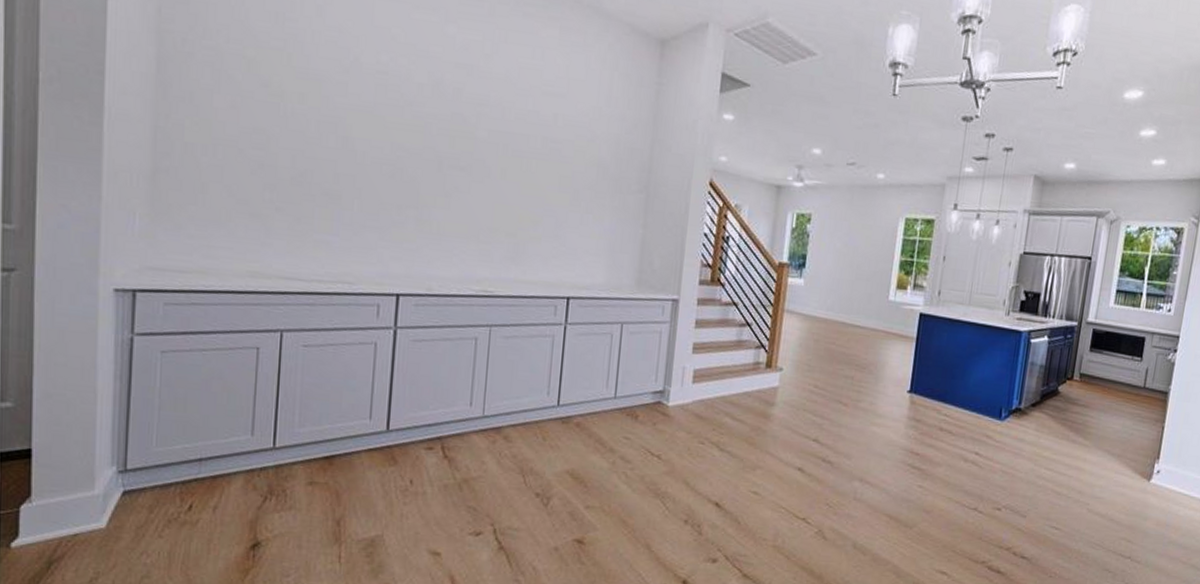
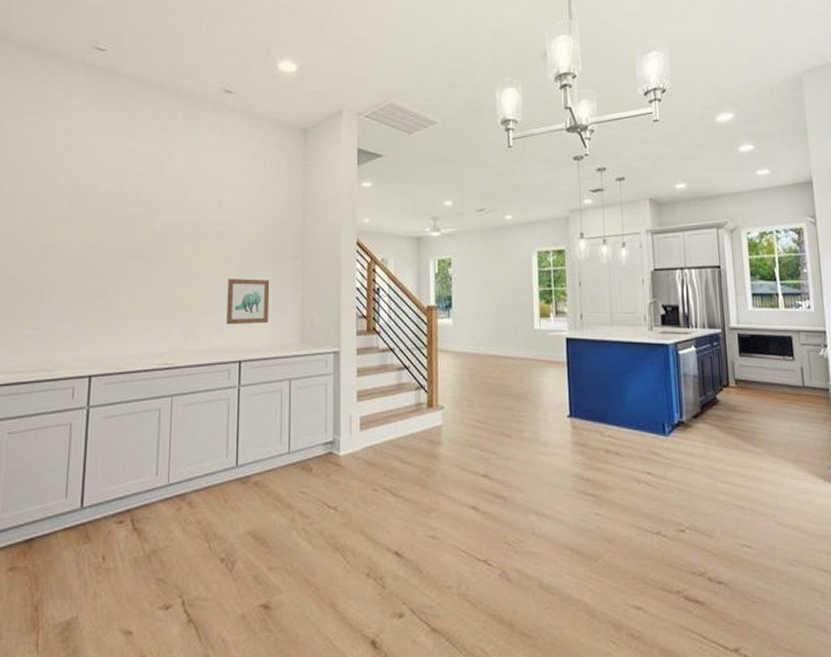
wall art: none [555,205,608,261] -> present [226,278,270,325]

